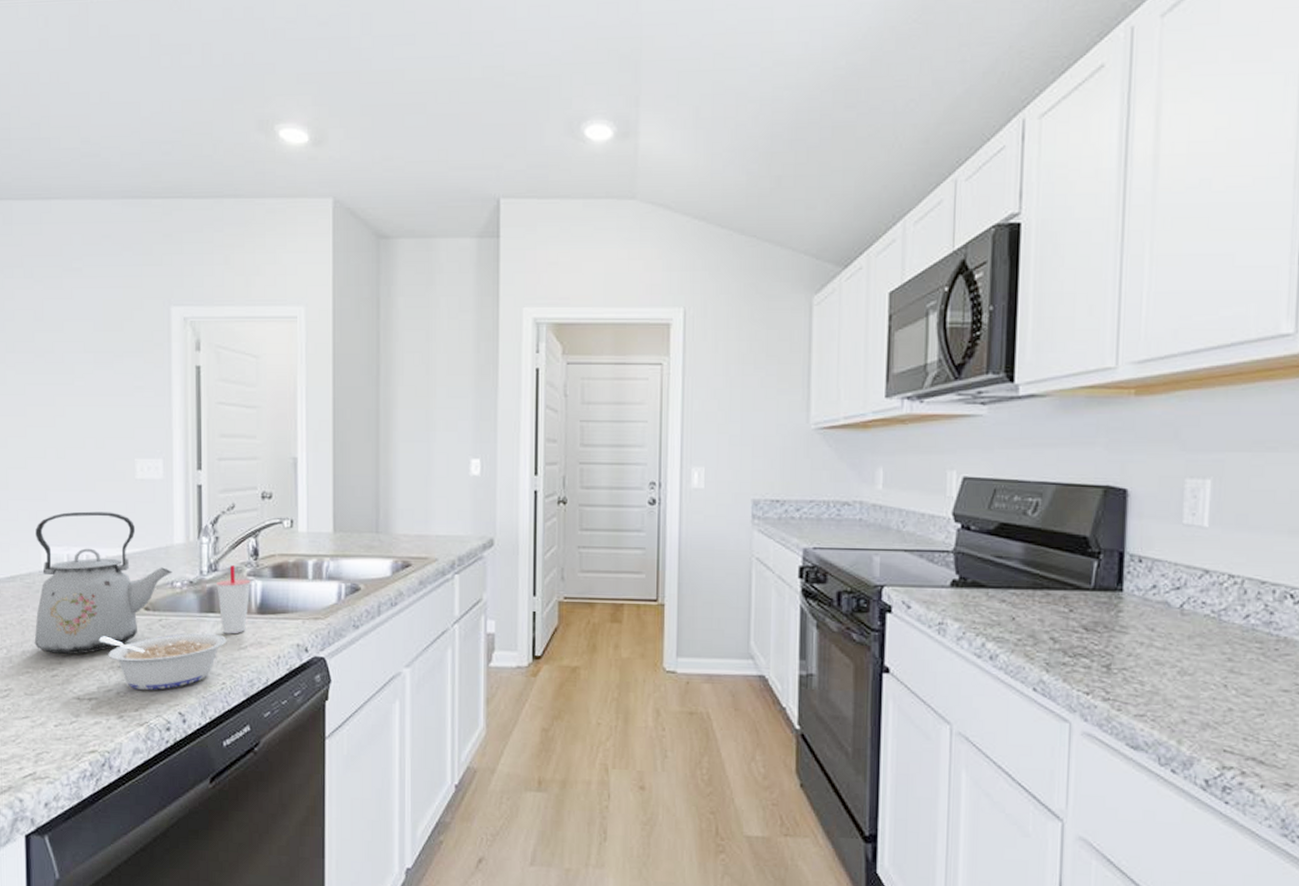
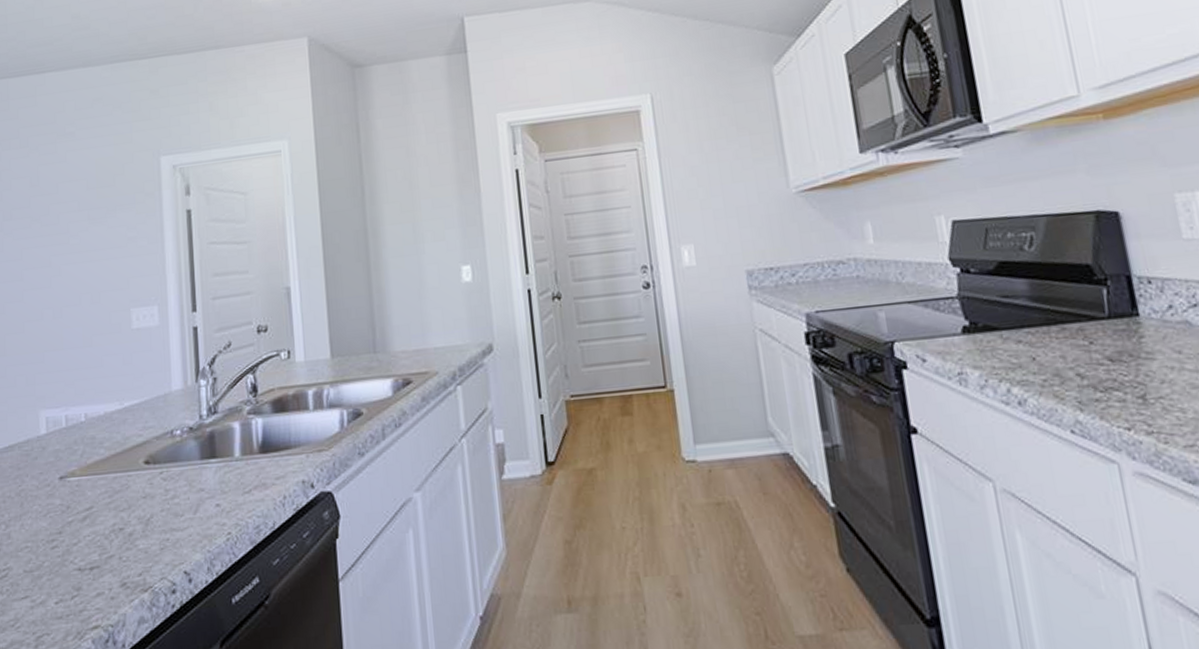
kettle: present [34,511,172,655] -> none [33,365,172,524]
legume: present [98,633,227,690] -> none [98,480,231,552]
cup: present [217,565,251,634] -> none [217,405,252,479]

